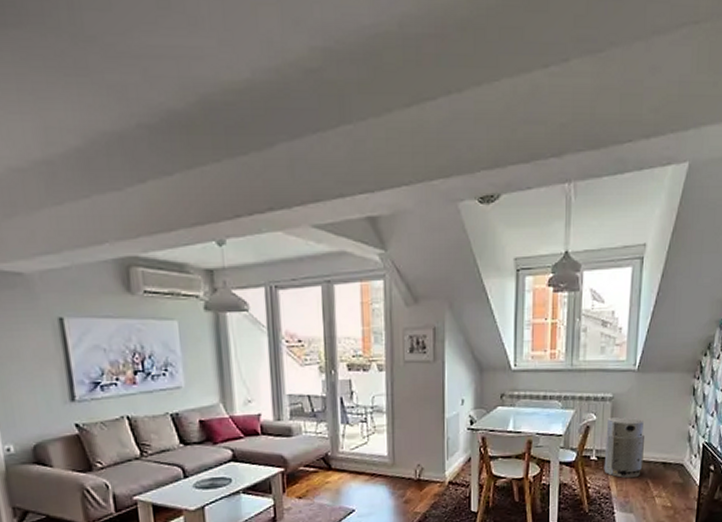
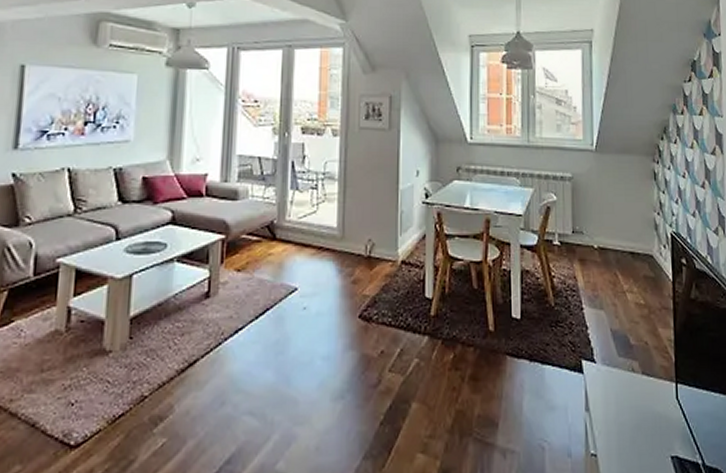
air purifier: present [603,417,645,479] -> none [567,199,610,269]

